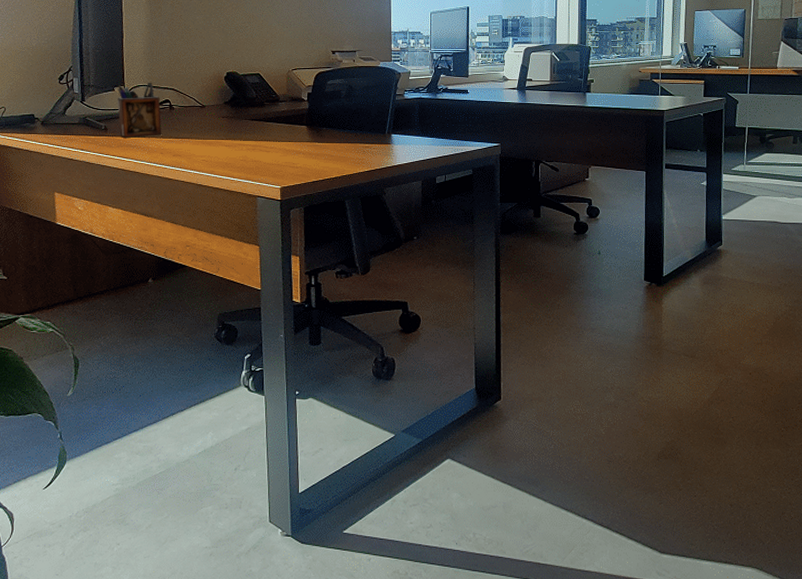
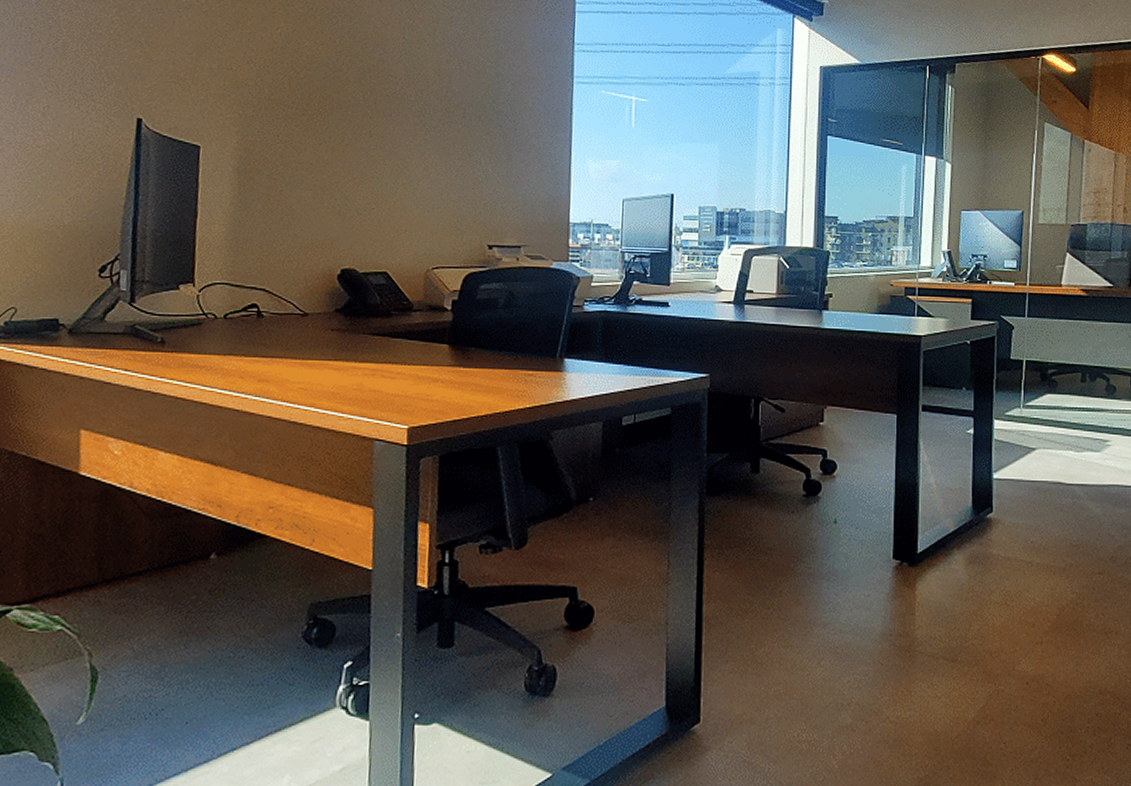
desk organizer: present [117,82,162,138] -> none [182,279,245,355]

